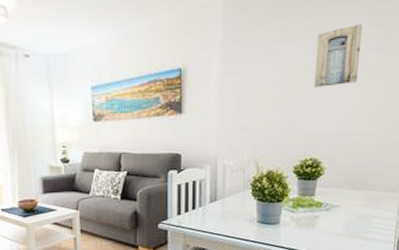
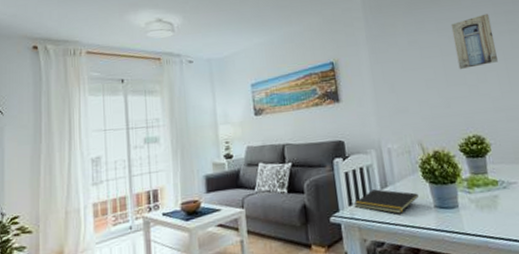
notepad: none [182,202,244,226] -> present [353,189,418,214]

